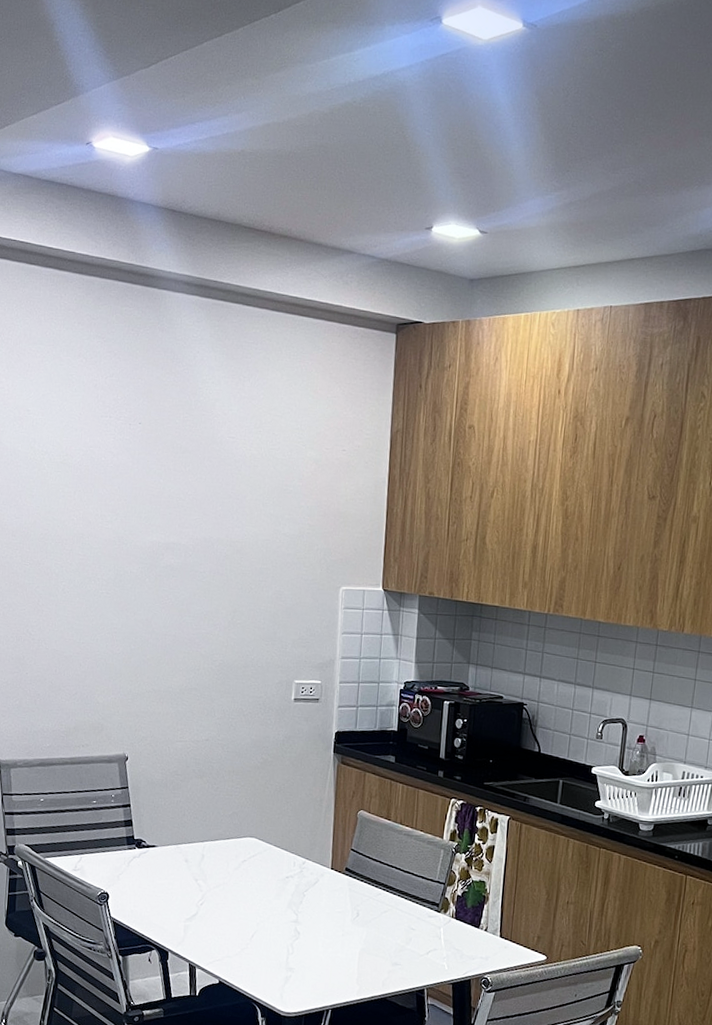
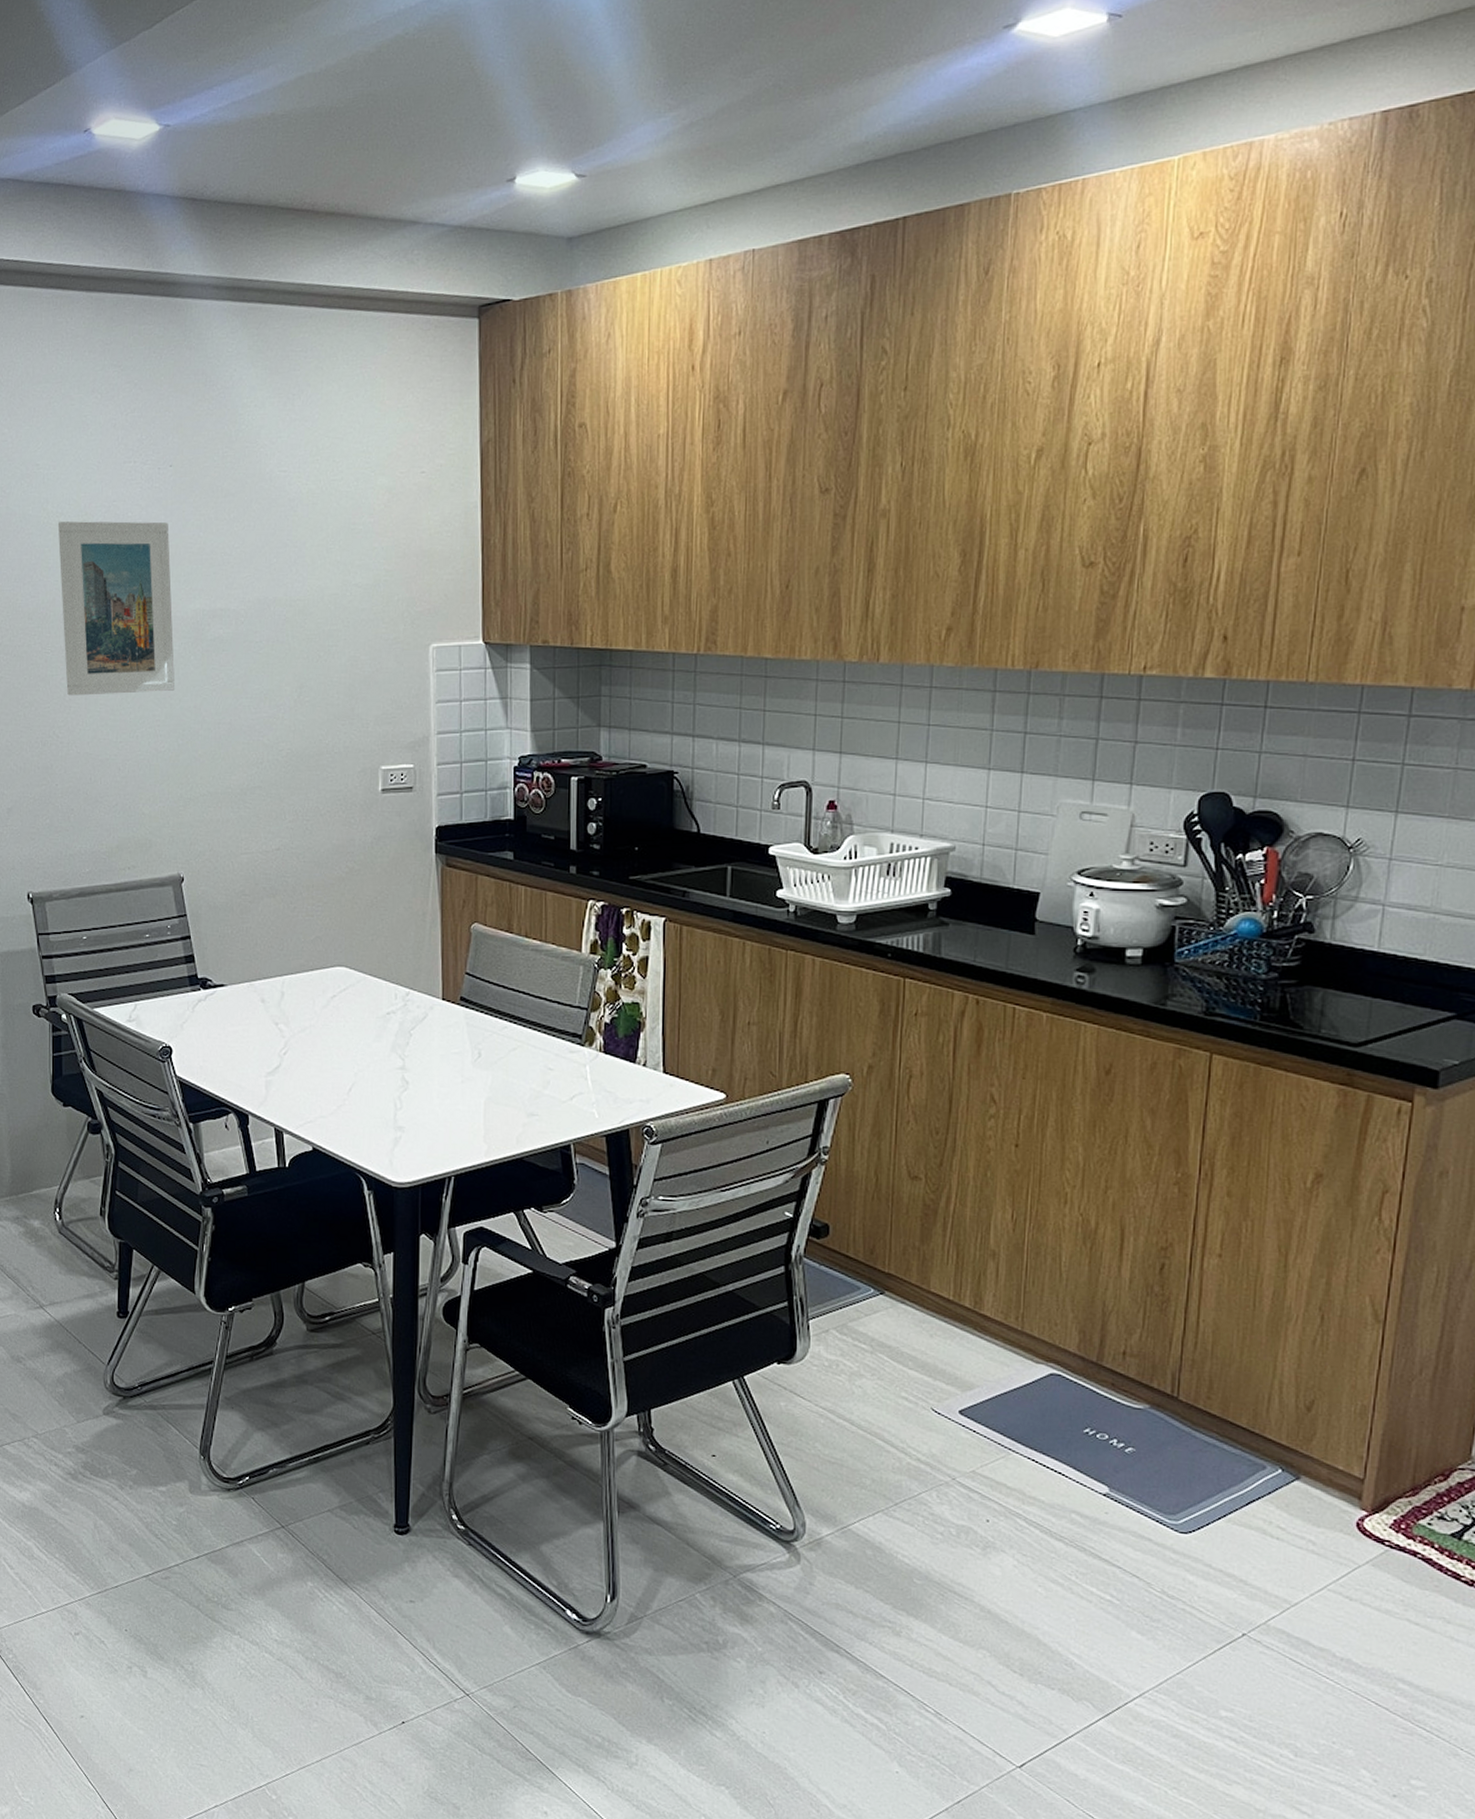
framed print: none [40,459,135,606] -> present [57,521,175,696]

